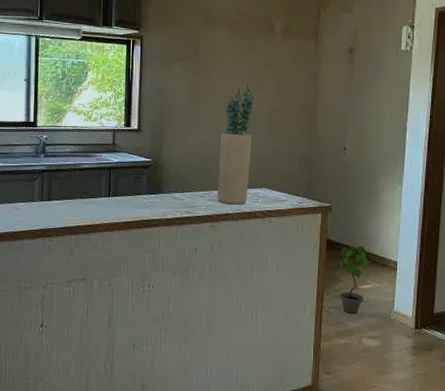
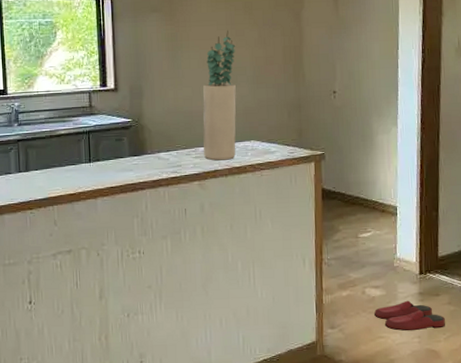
potted plant: present [340,246,369,315] -> none [337,193,368,265]
slippers: none [369,353,437,383] -> present [374,300,445,331]

